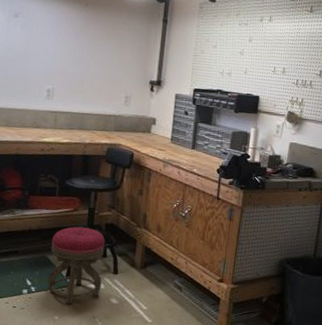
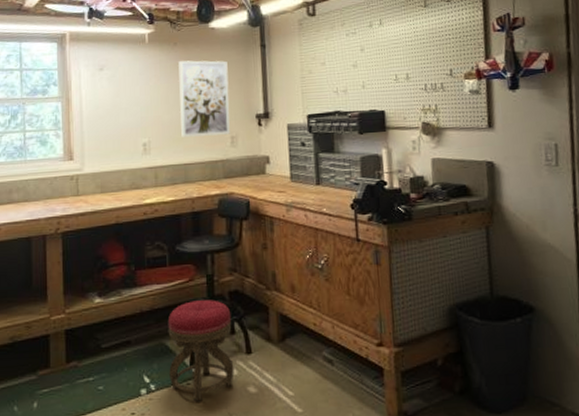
wall art: none [82,21,132,94] -> present [178,60,230,137]

